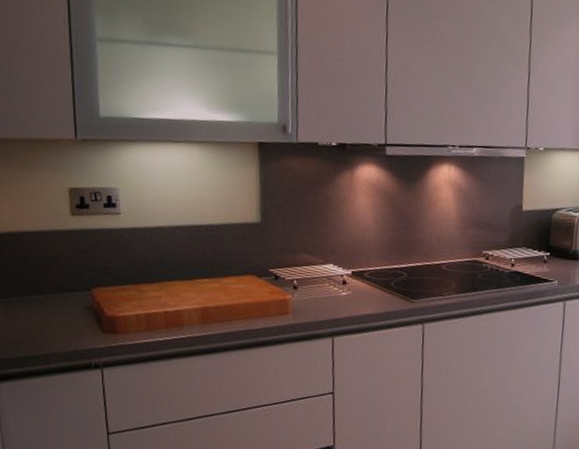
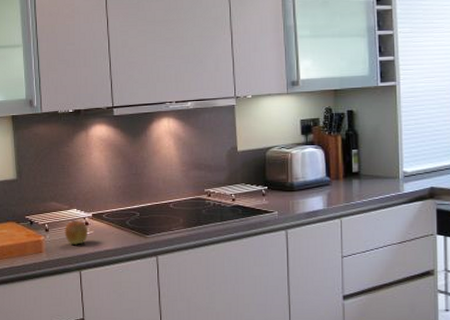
apple: none [316,278,346,307] -> present [64,221,89,245]

